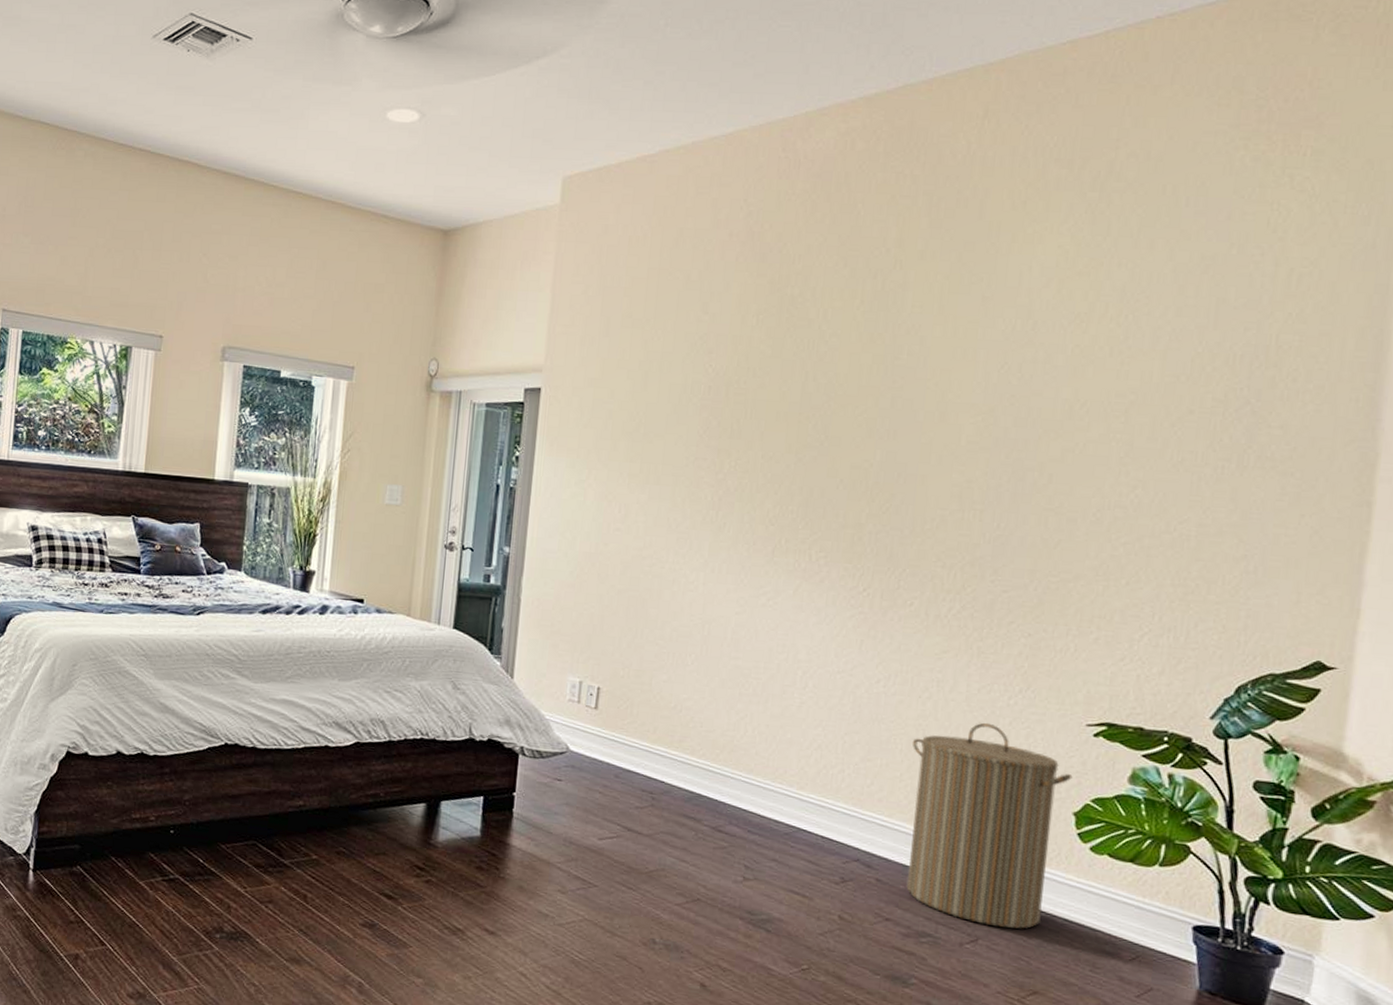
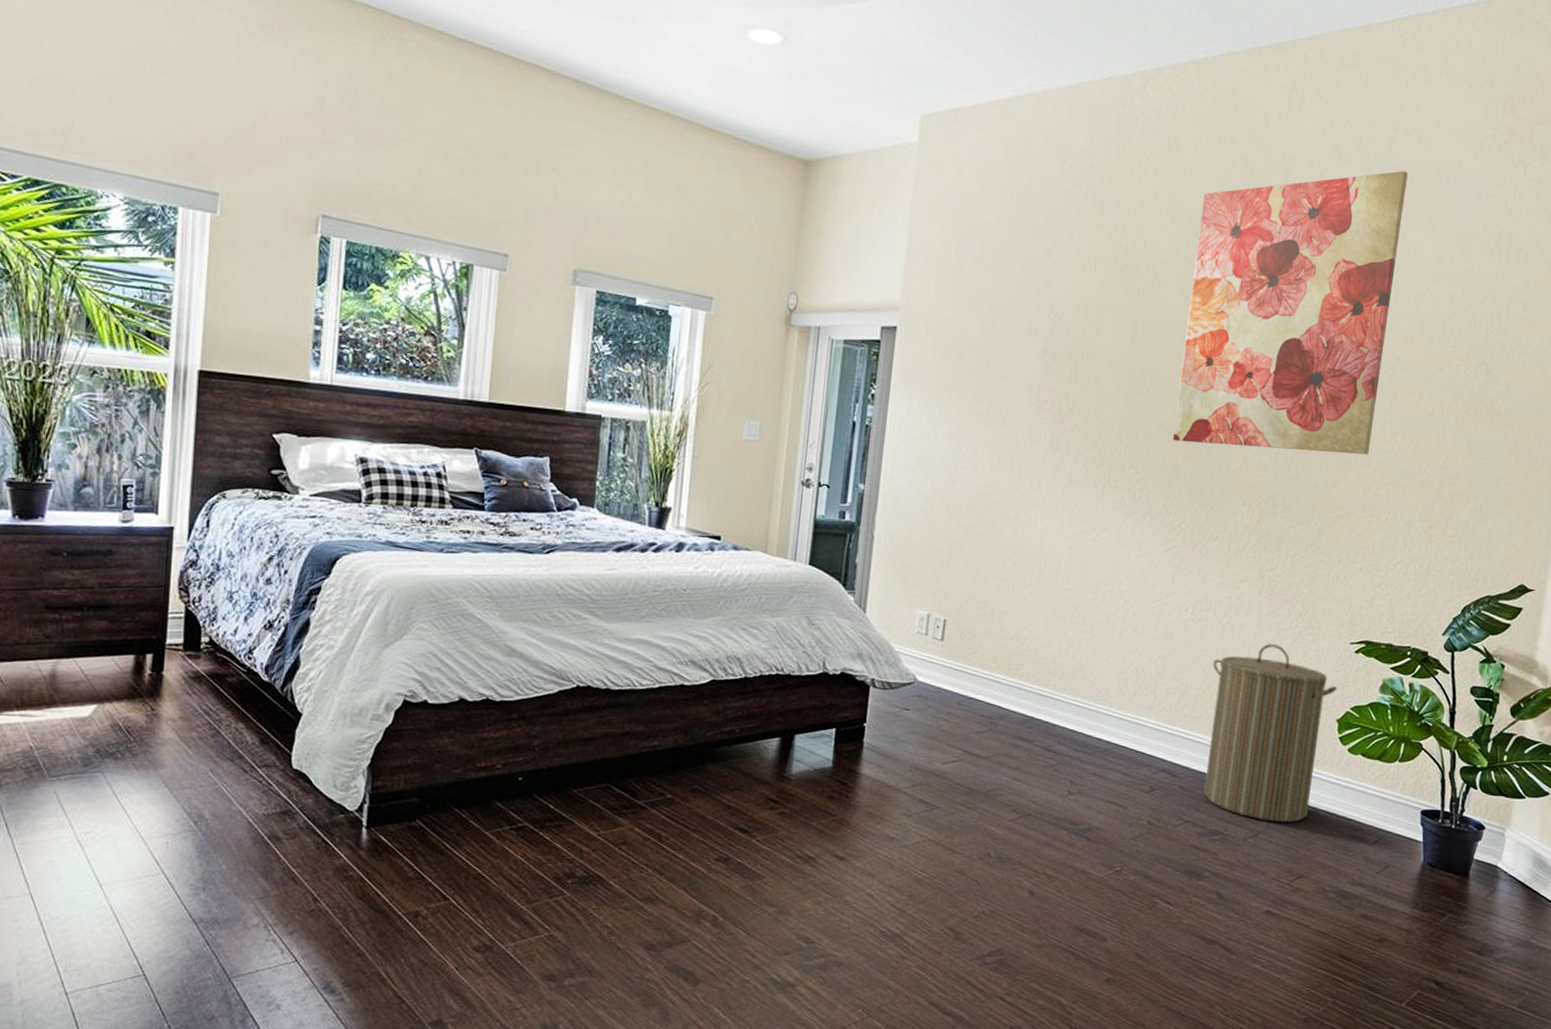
wall art: none [854,194,1135,511] -> present [1173,171,1408,455]

